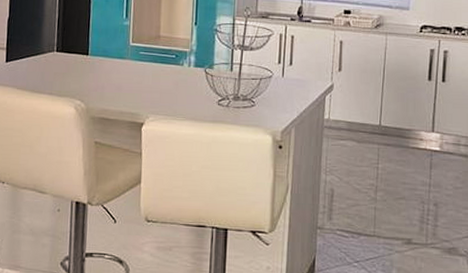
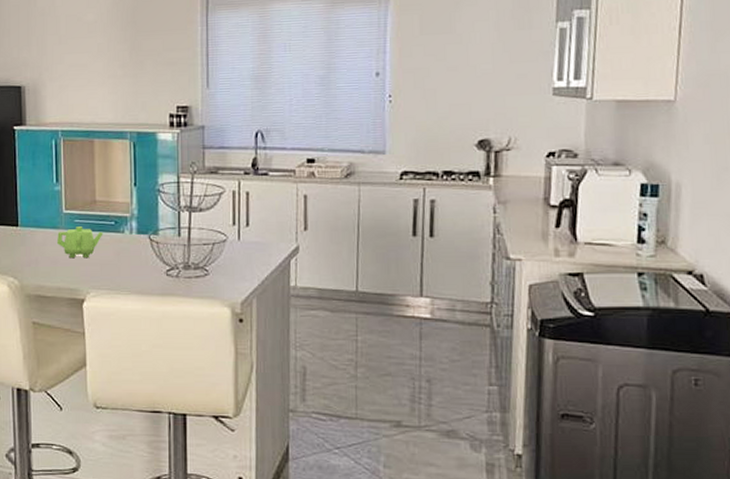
teapot: none [122,58,165,87] -> present [56,226,103,259]

